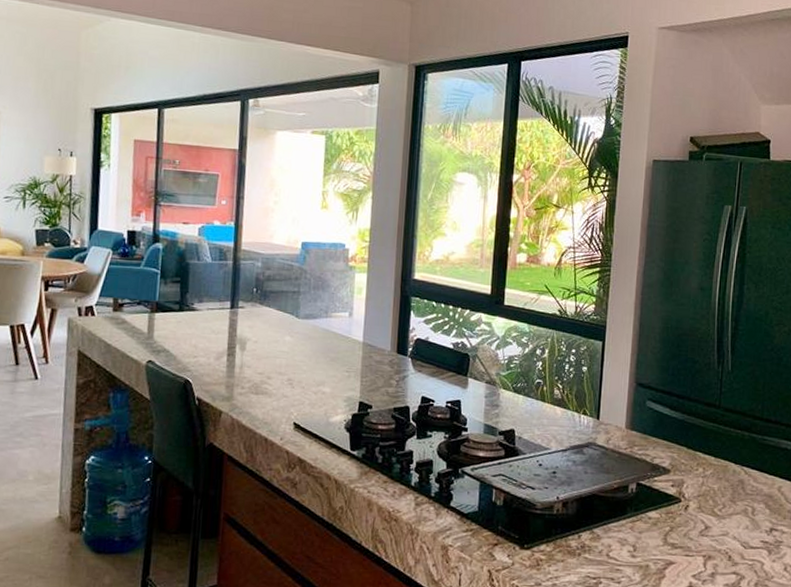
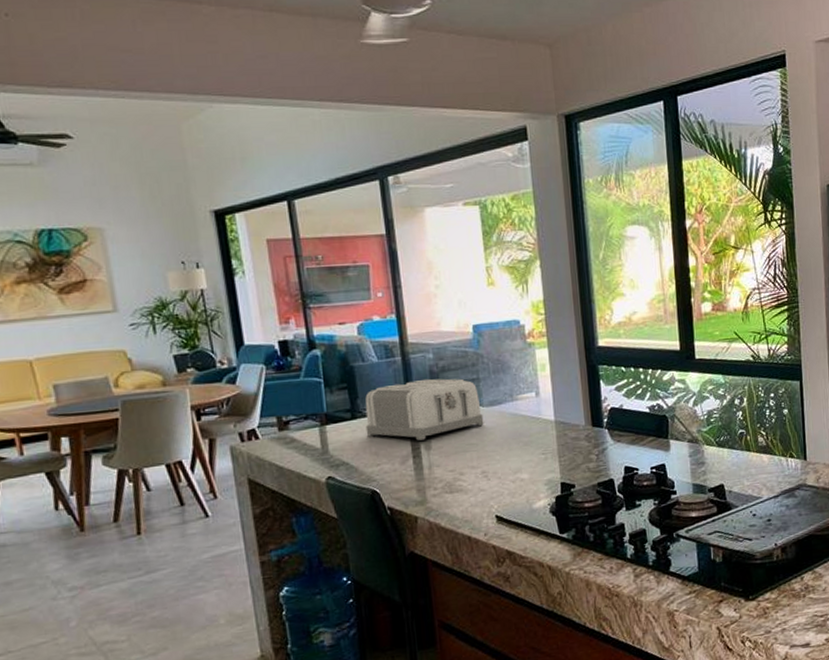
toaster: none [189,284,298,341] -> present [365,378,484,441]

